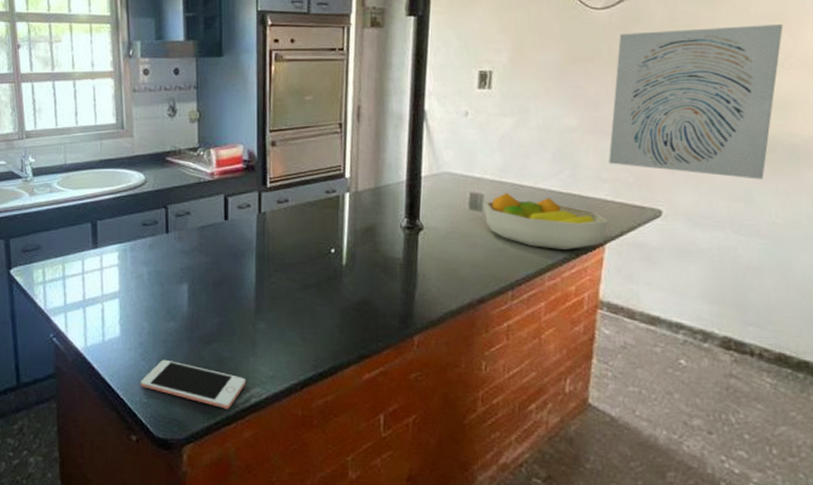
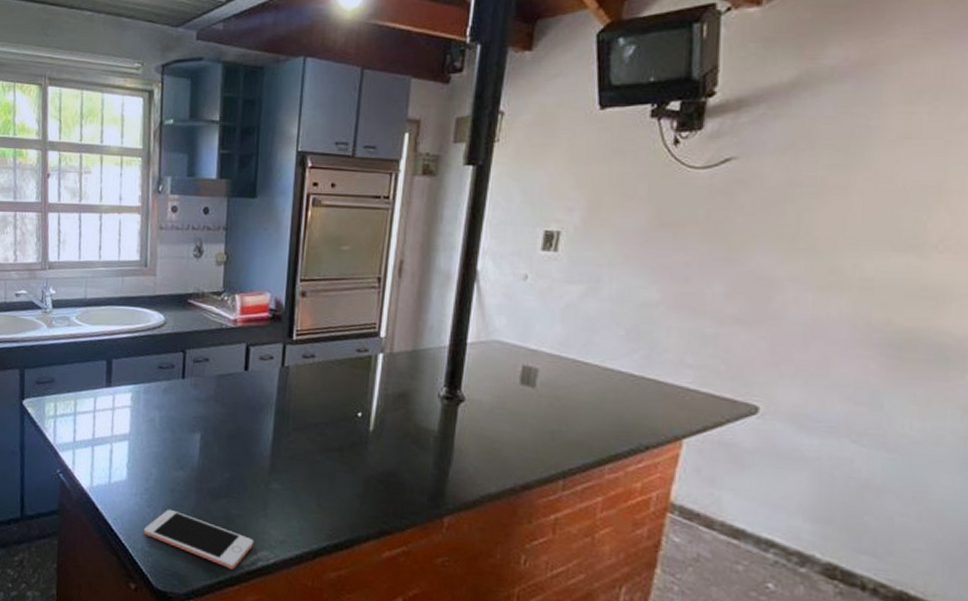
fruit bowl: present [483,193,608,249] -> none [537,369,689,441]
wall art: present [609,24,783,179] -> none [696,197,941,382]

